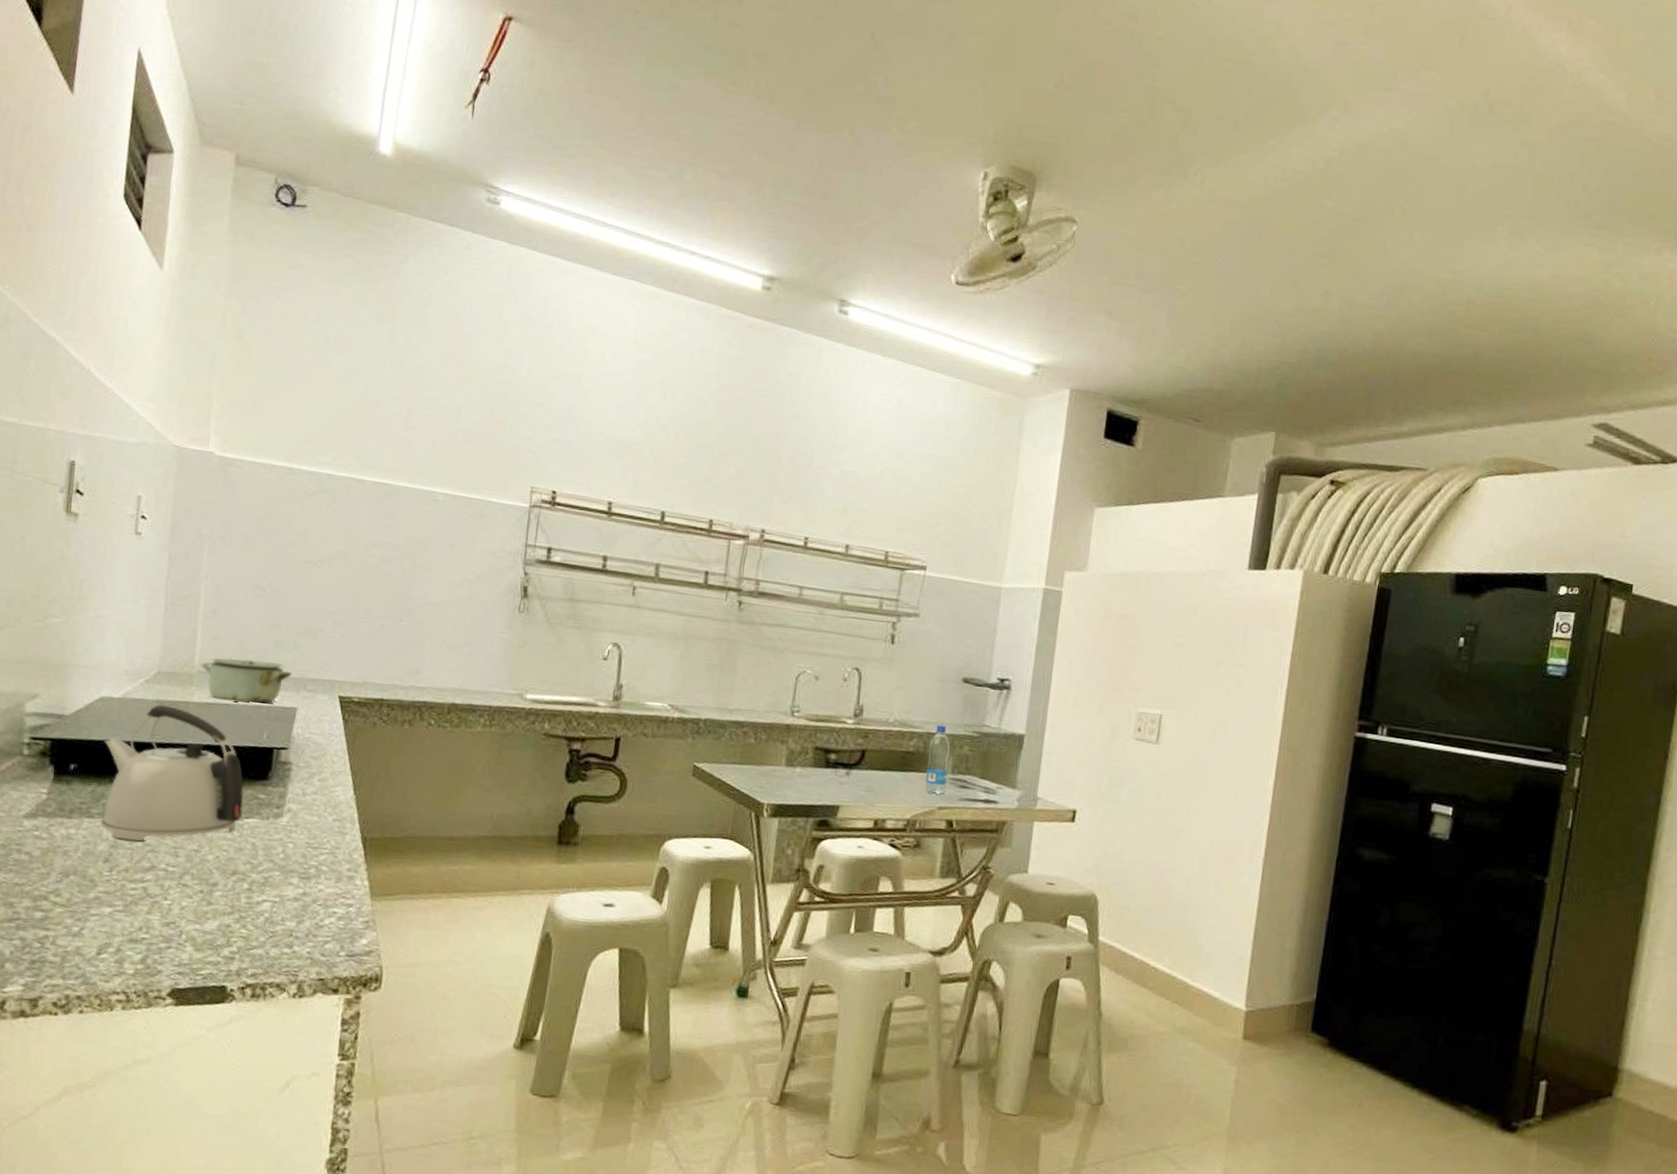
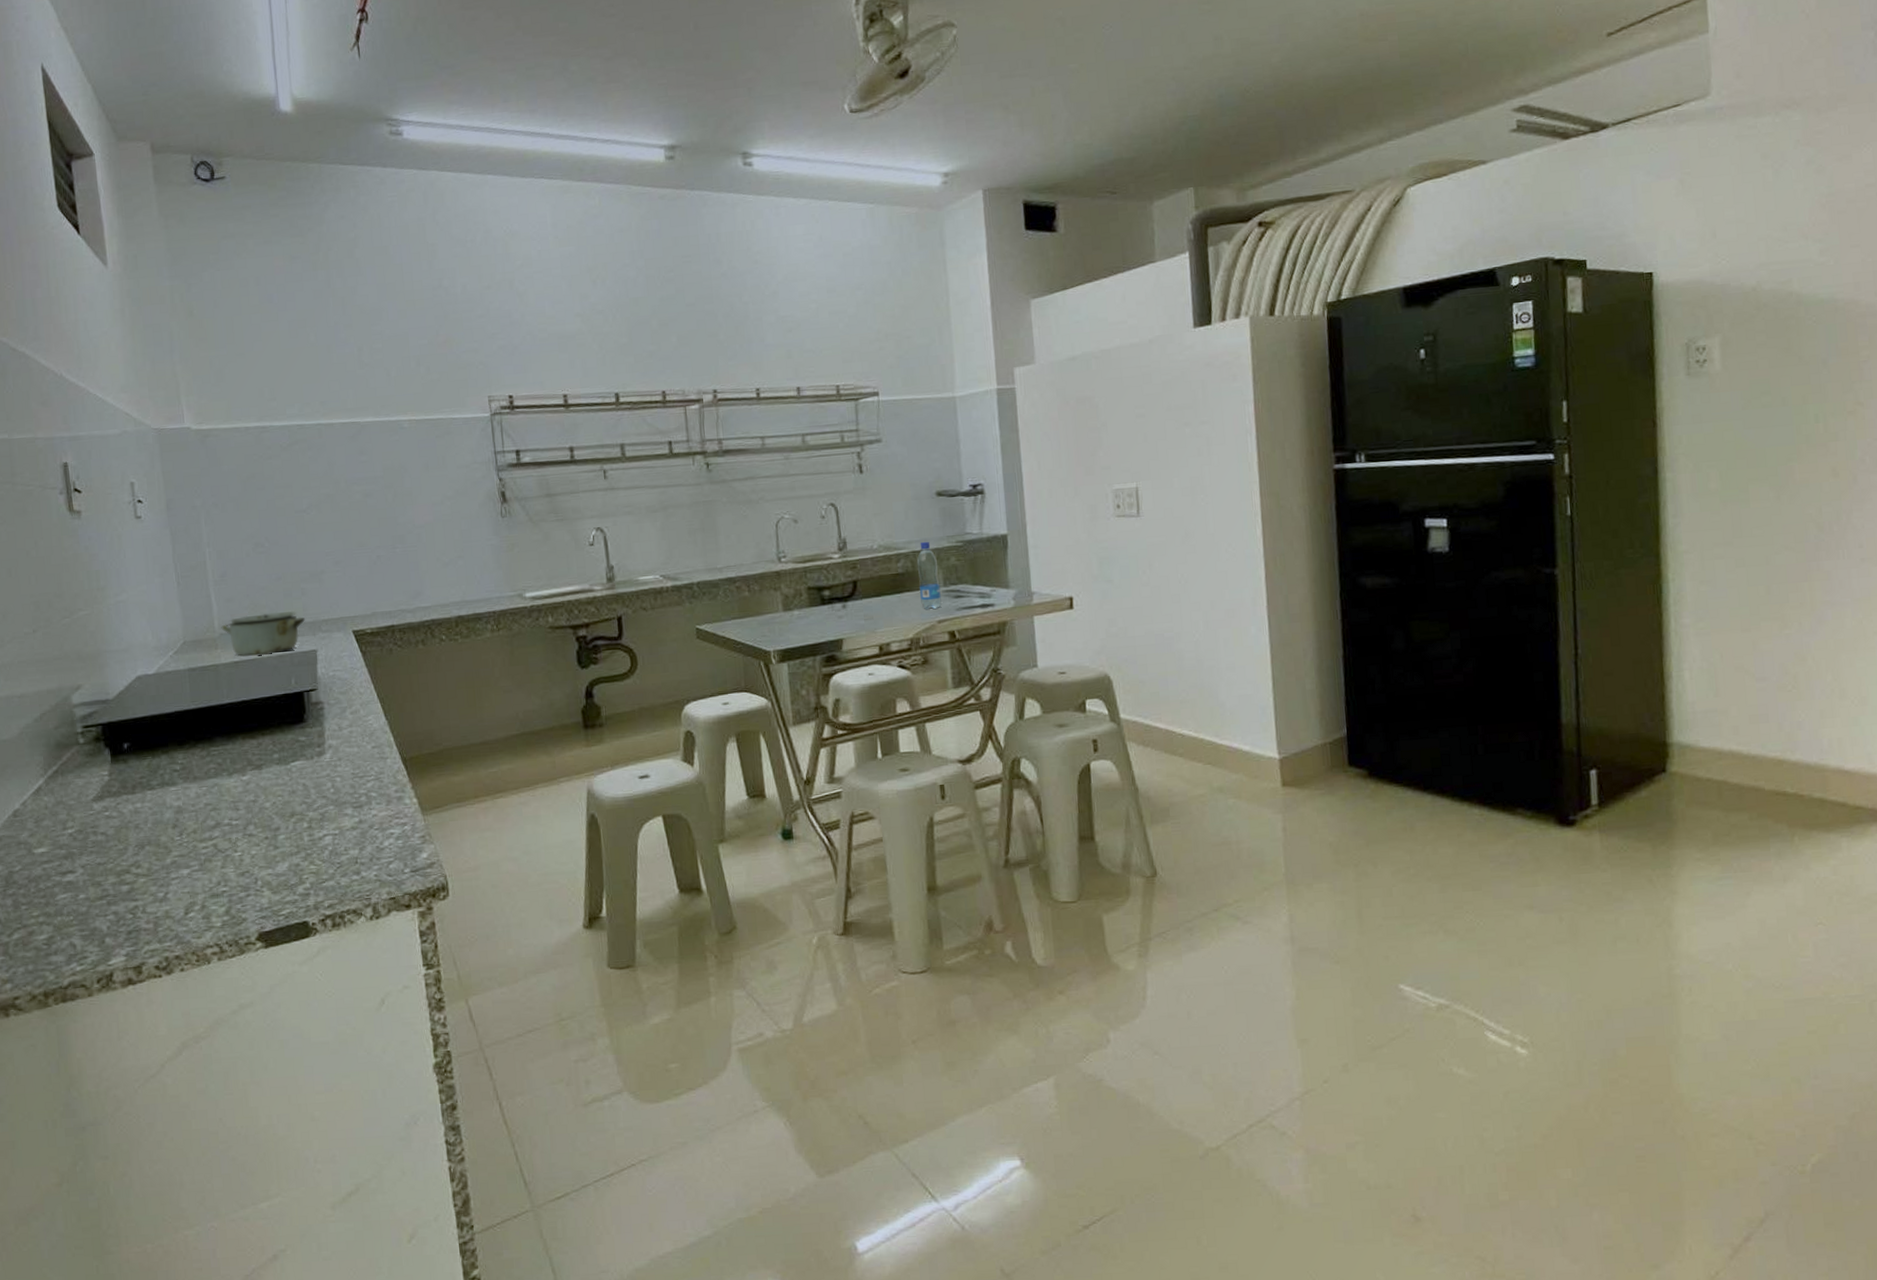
kettle: present [100,703,244,842] -> none [149,671,289,805]

